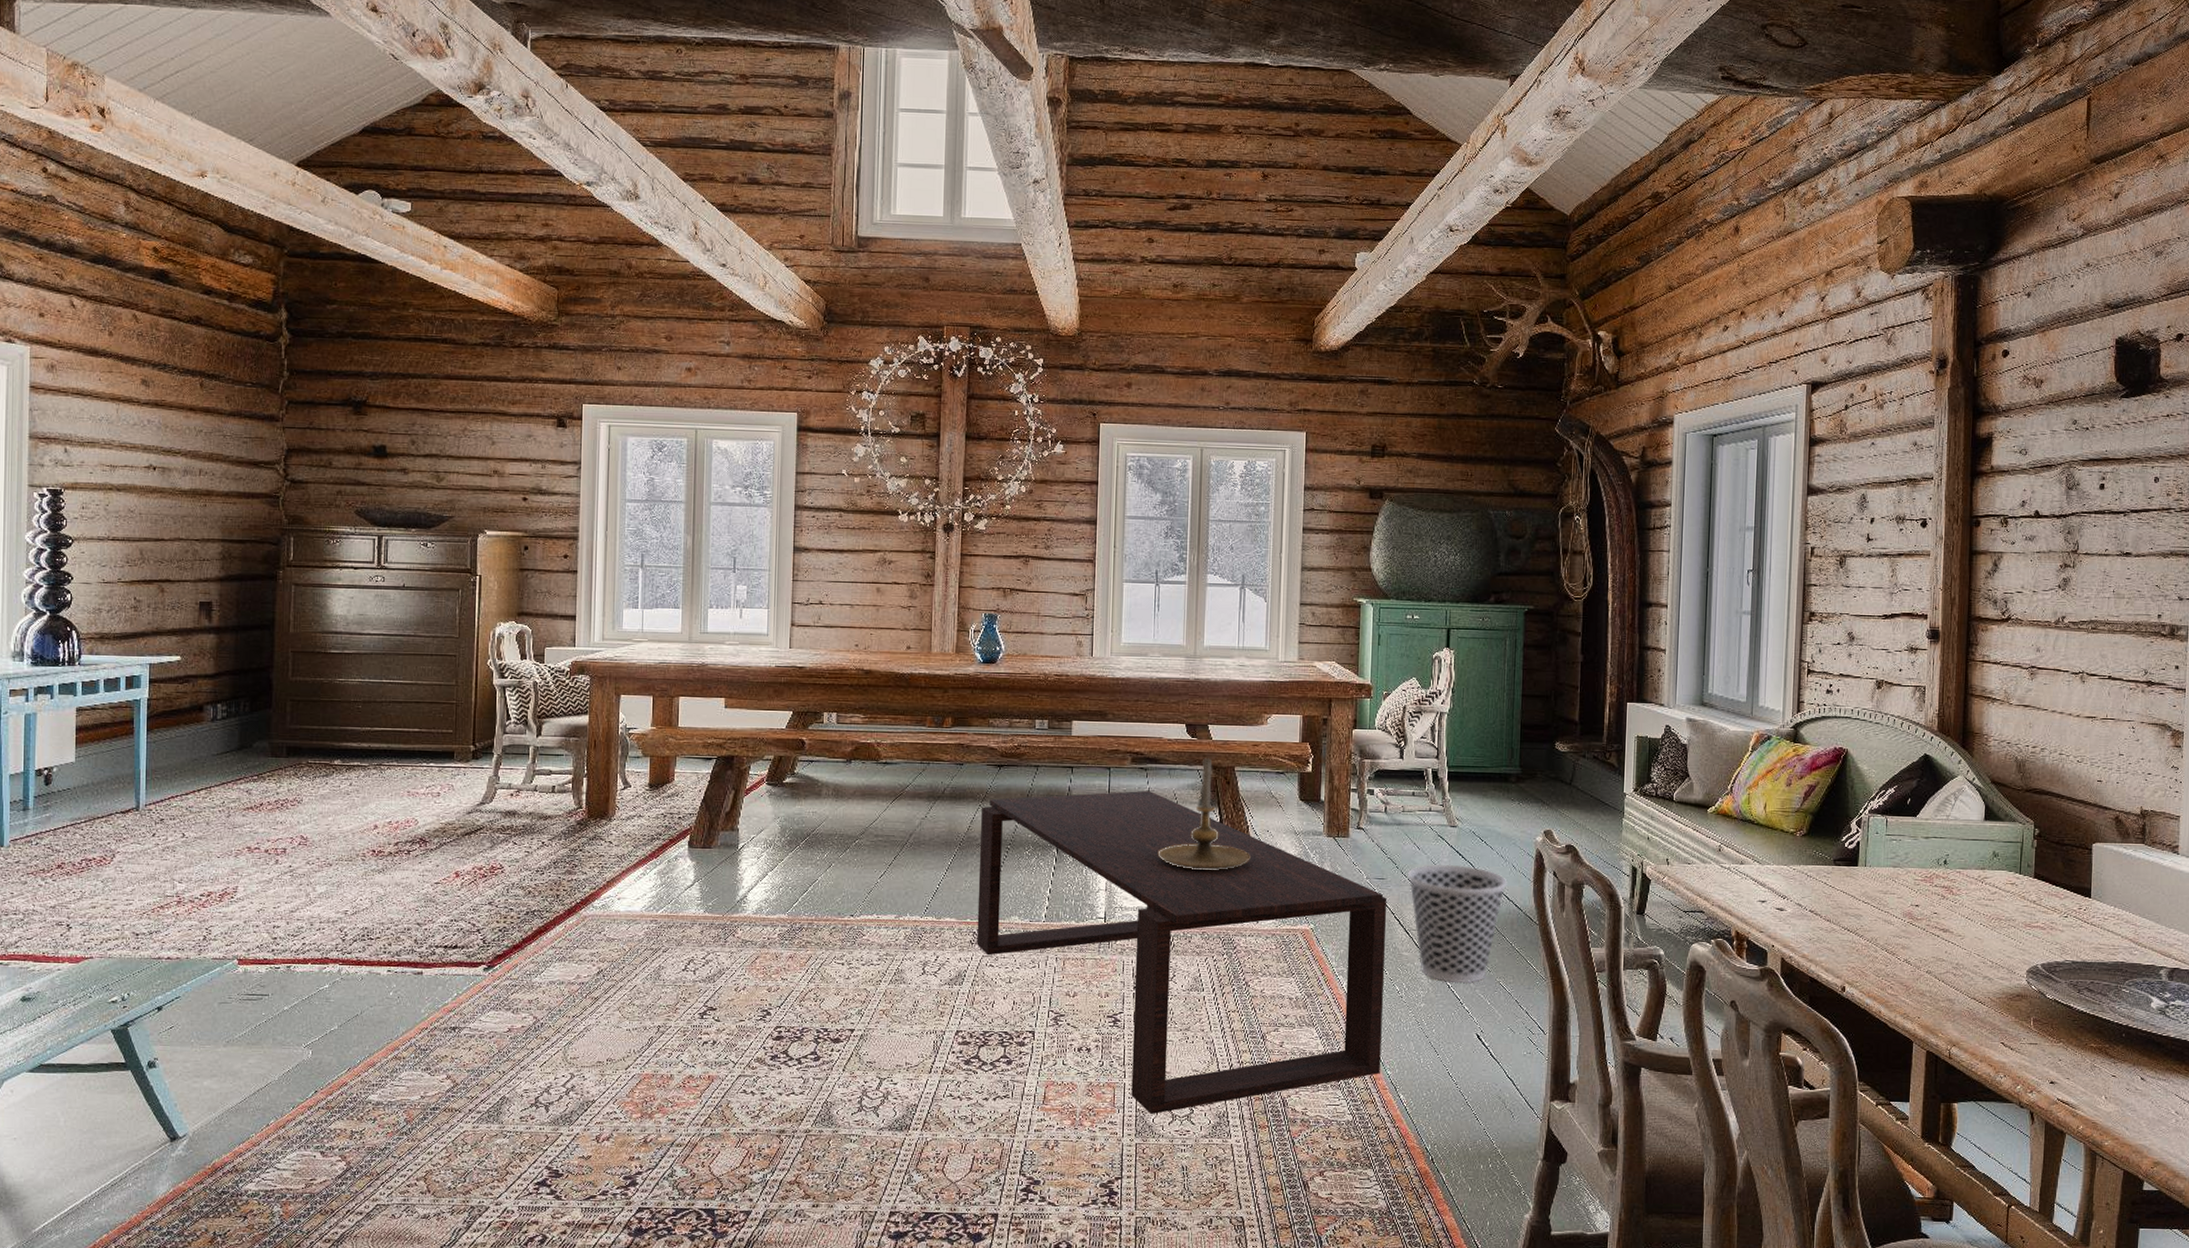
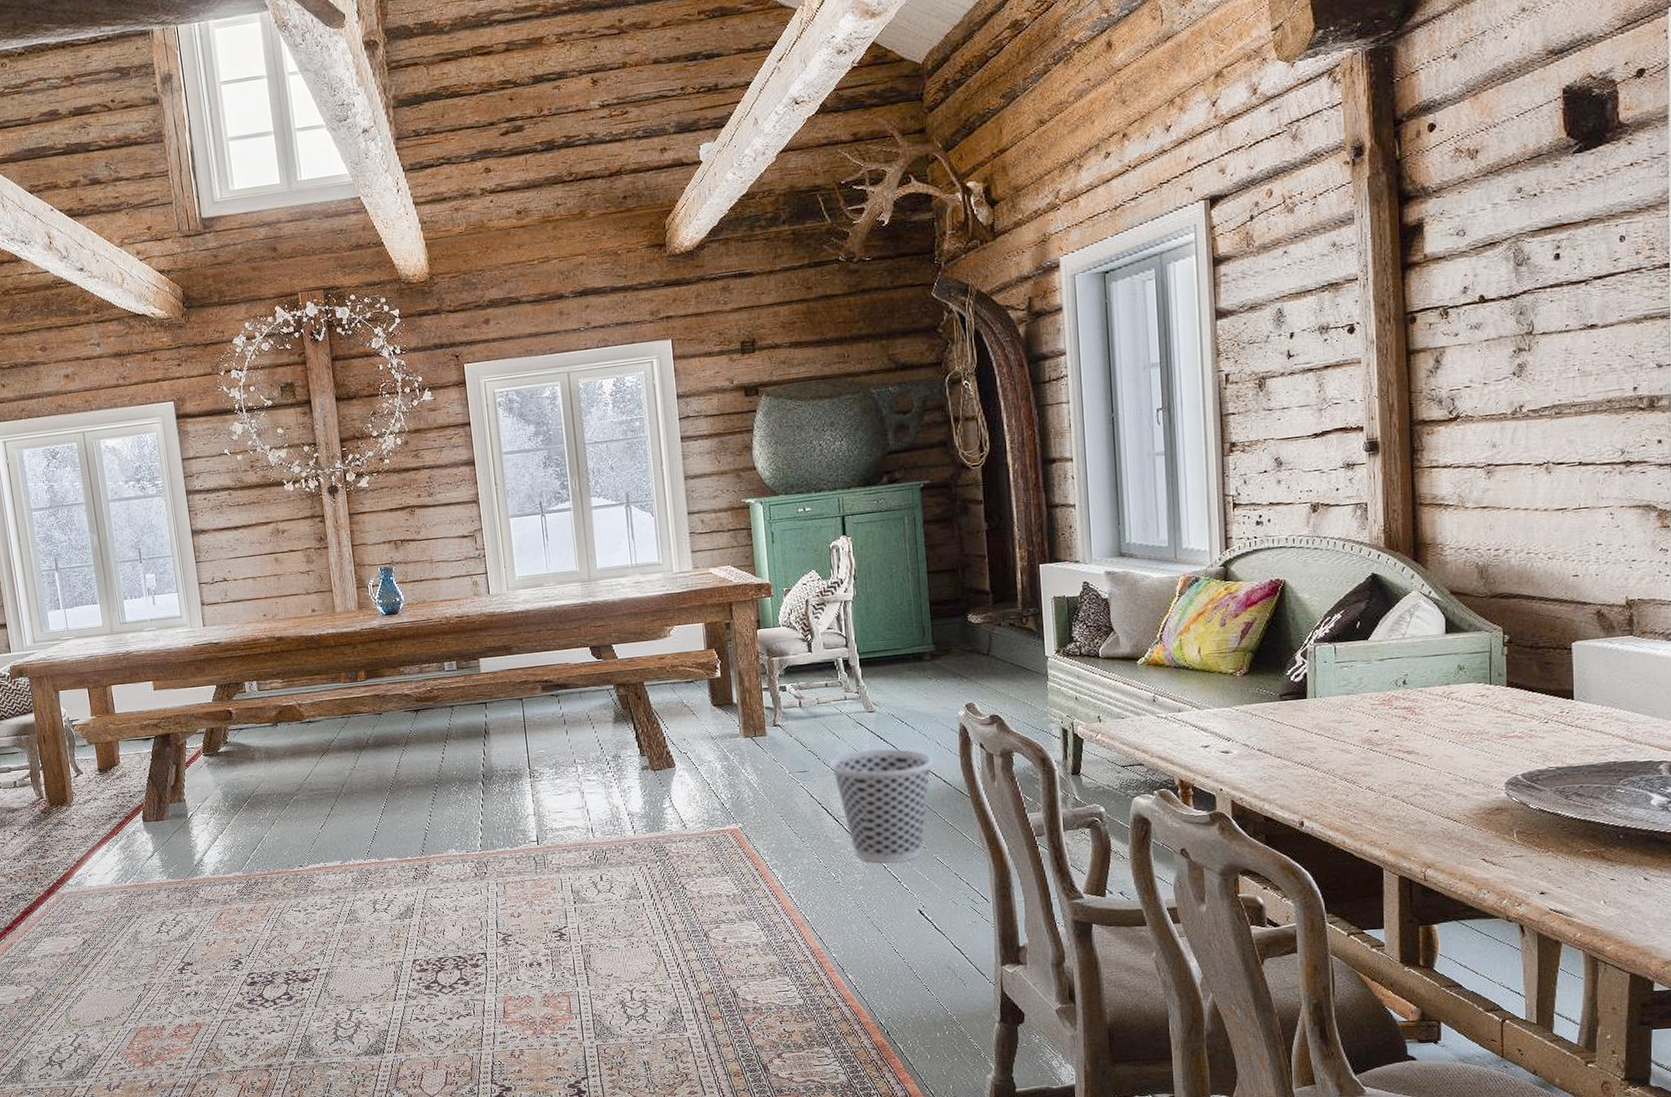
coffee table: present [976,790,1387,1115] -> none [405,715,826,1018]
candle holder: present [1157,758,1250,870] -> none [579,677,671,786]

